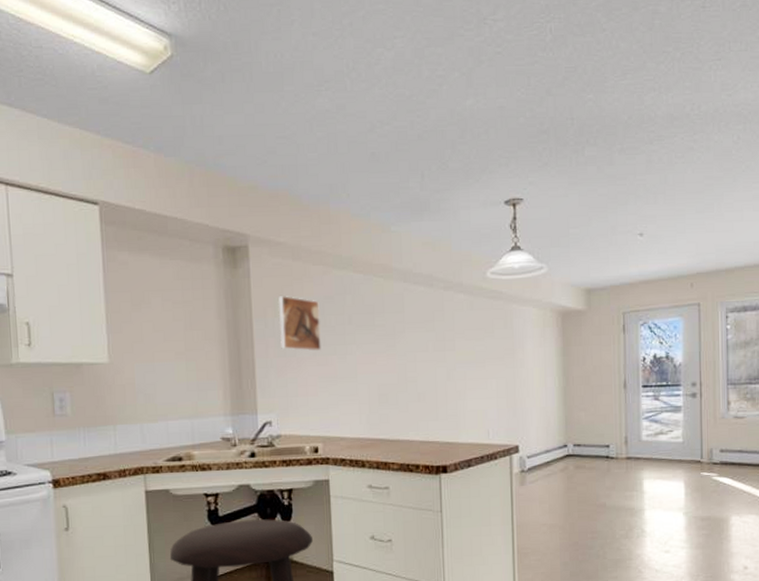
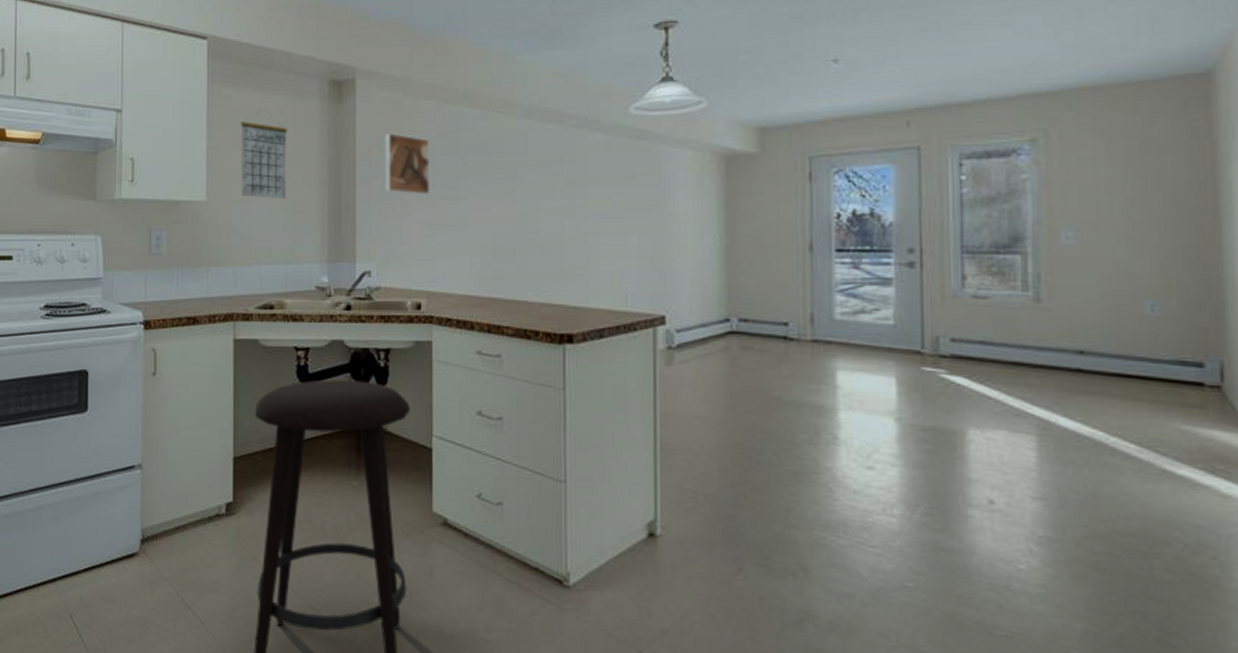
calendar: none [139,273,188,358] -> present [241,109,287,198]

